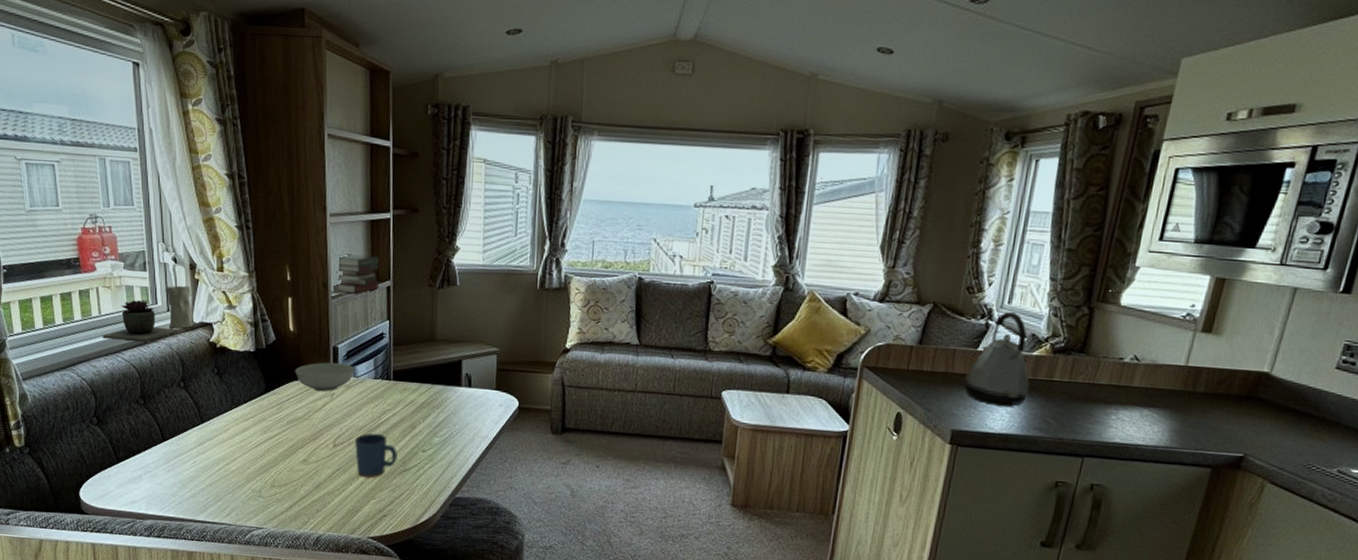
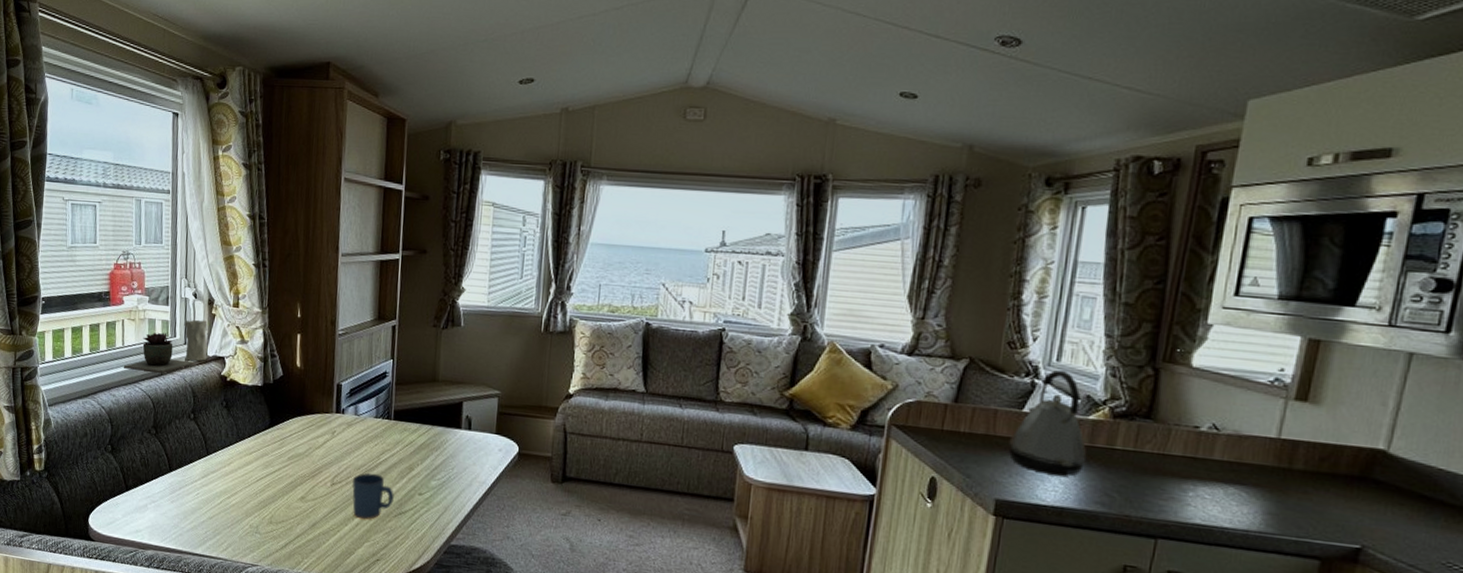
bowl: present [295,362,355,391] -> none [299,399,357,429]
books: present [331,254,379,294] -> none [338,292,387,332]

